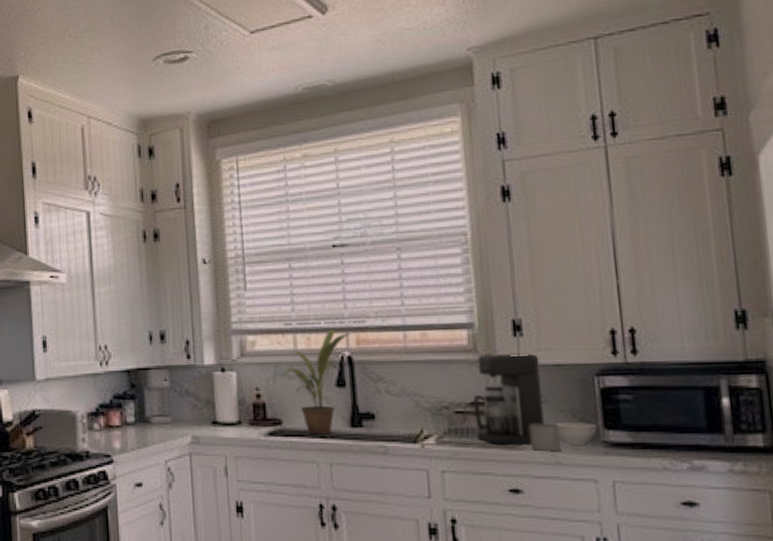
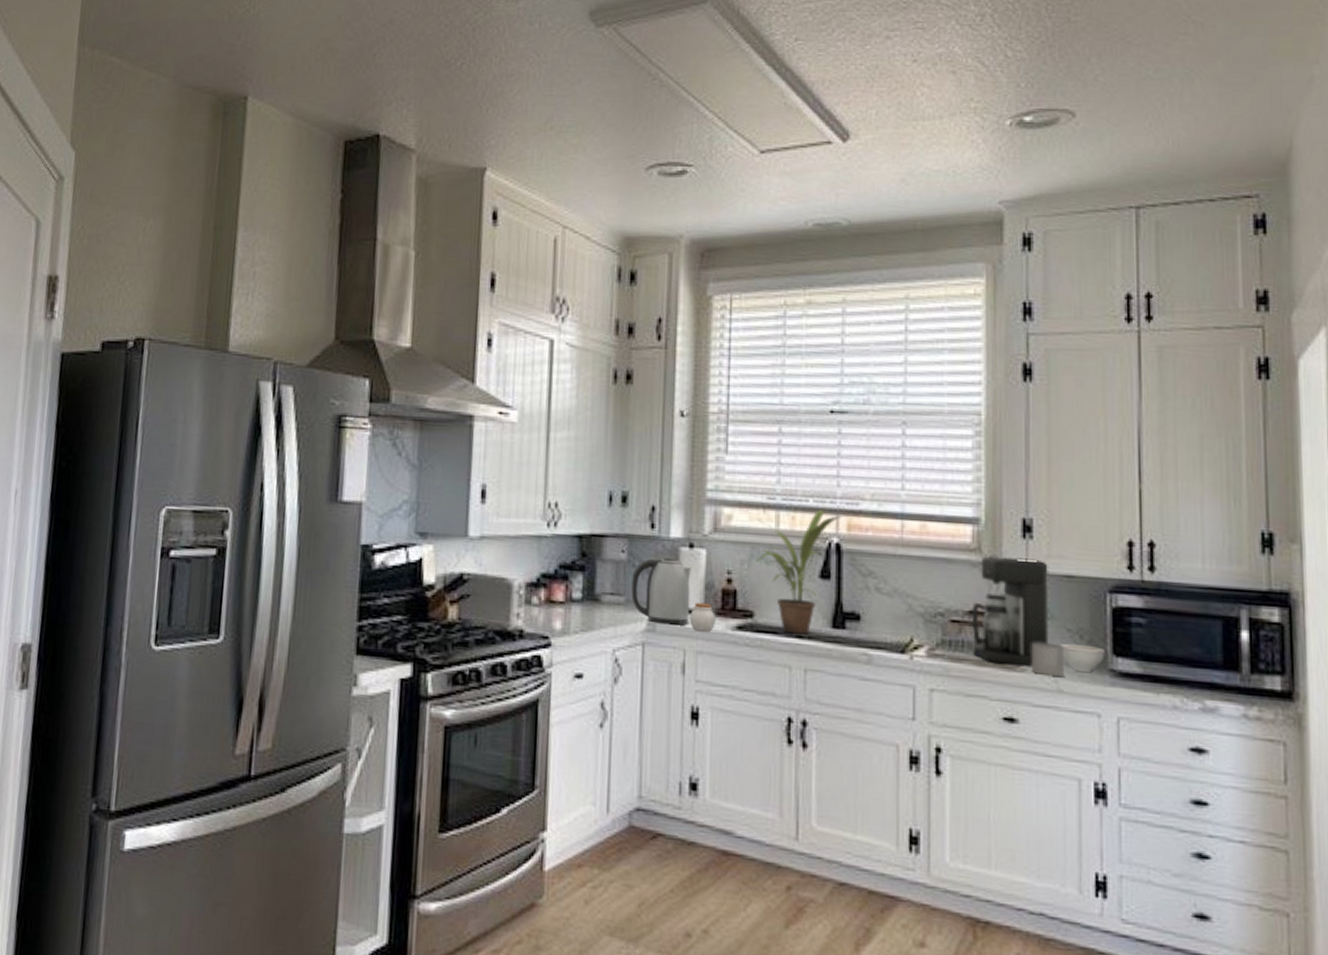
kettle: none [175,381,228,438] -> present [631,557,691,627]
jar: none [227,416,250,441] -> present [689,602,716,634]

